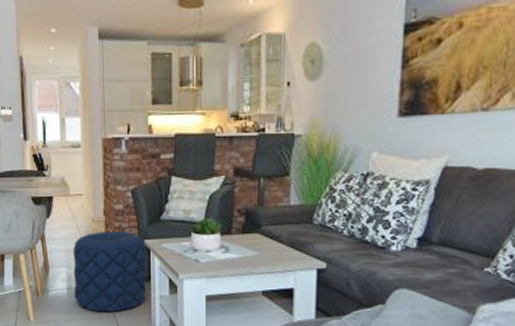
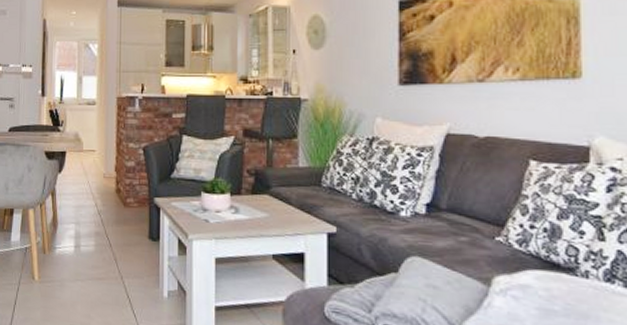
pouf: present [72,230,147,312] -> none [81,187,156,273]

